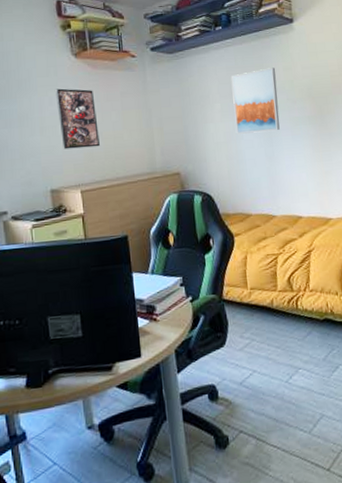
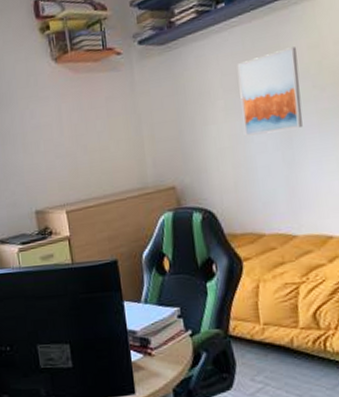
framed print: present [56,88,100,150] -> none [36,97,84,167]

